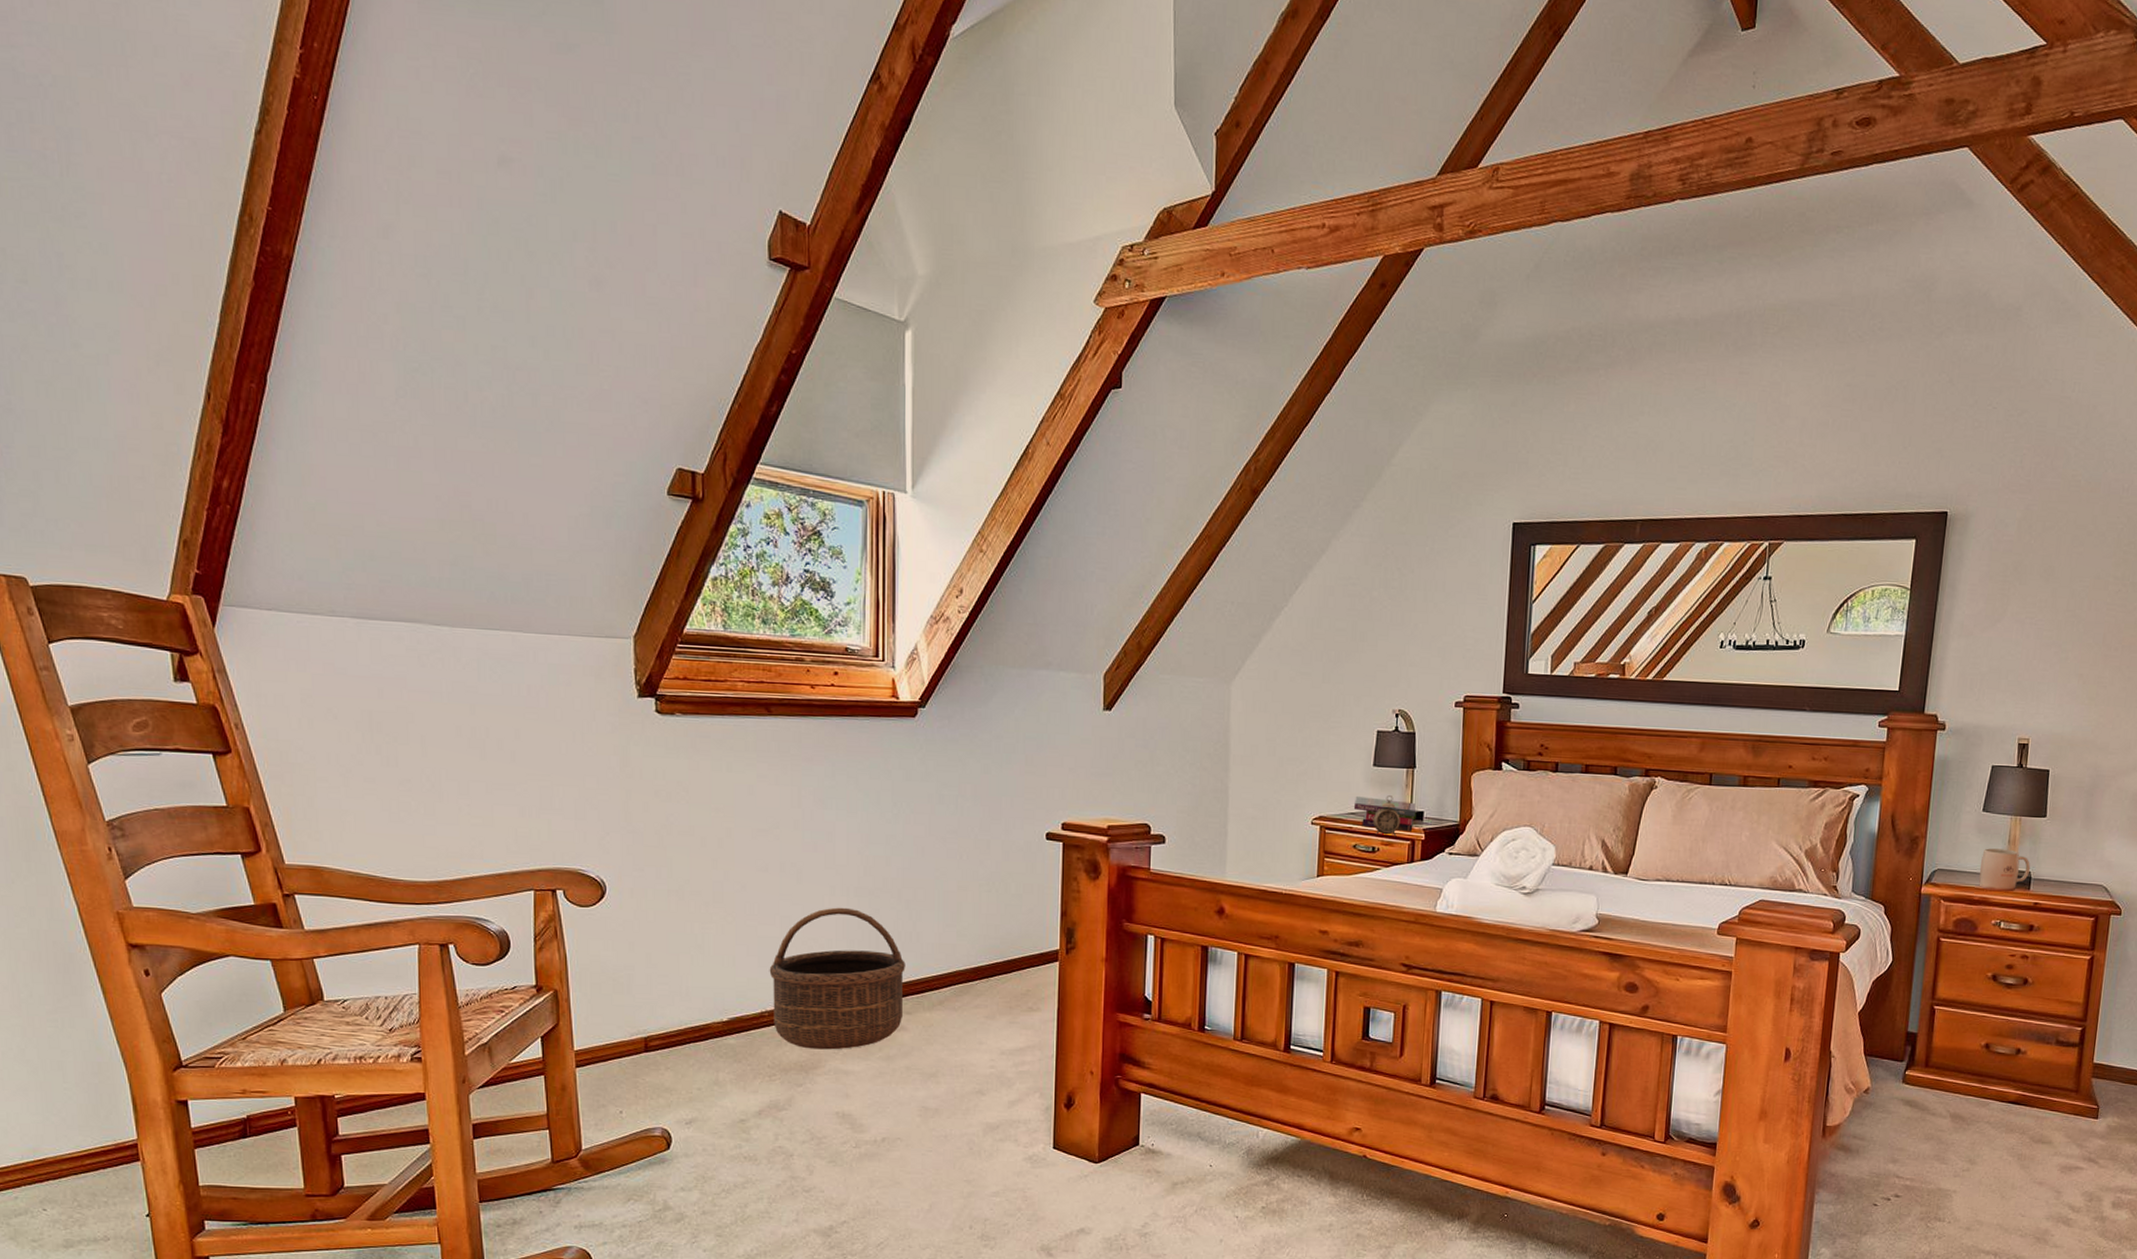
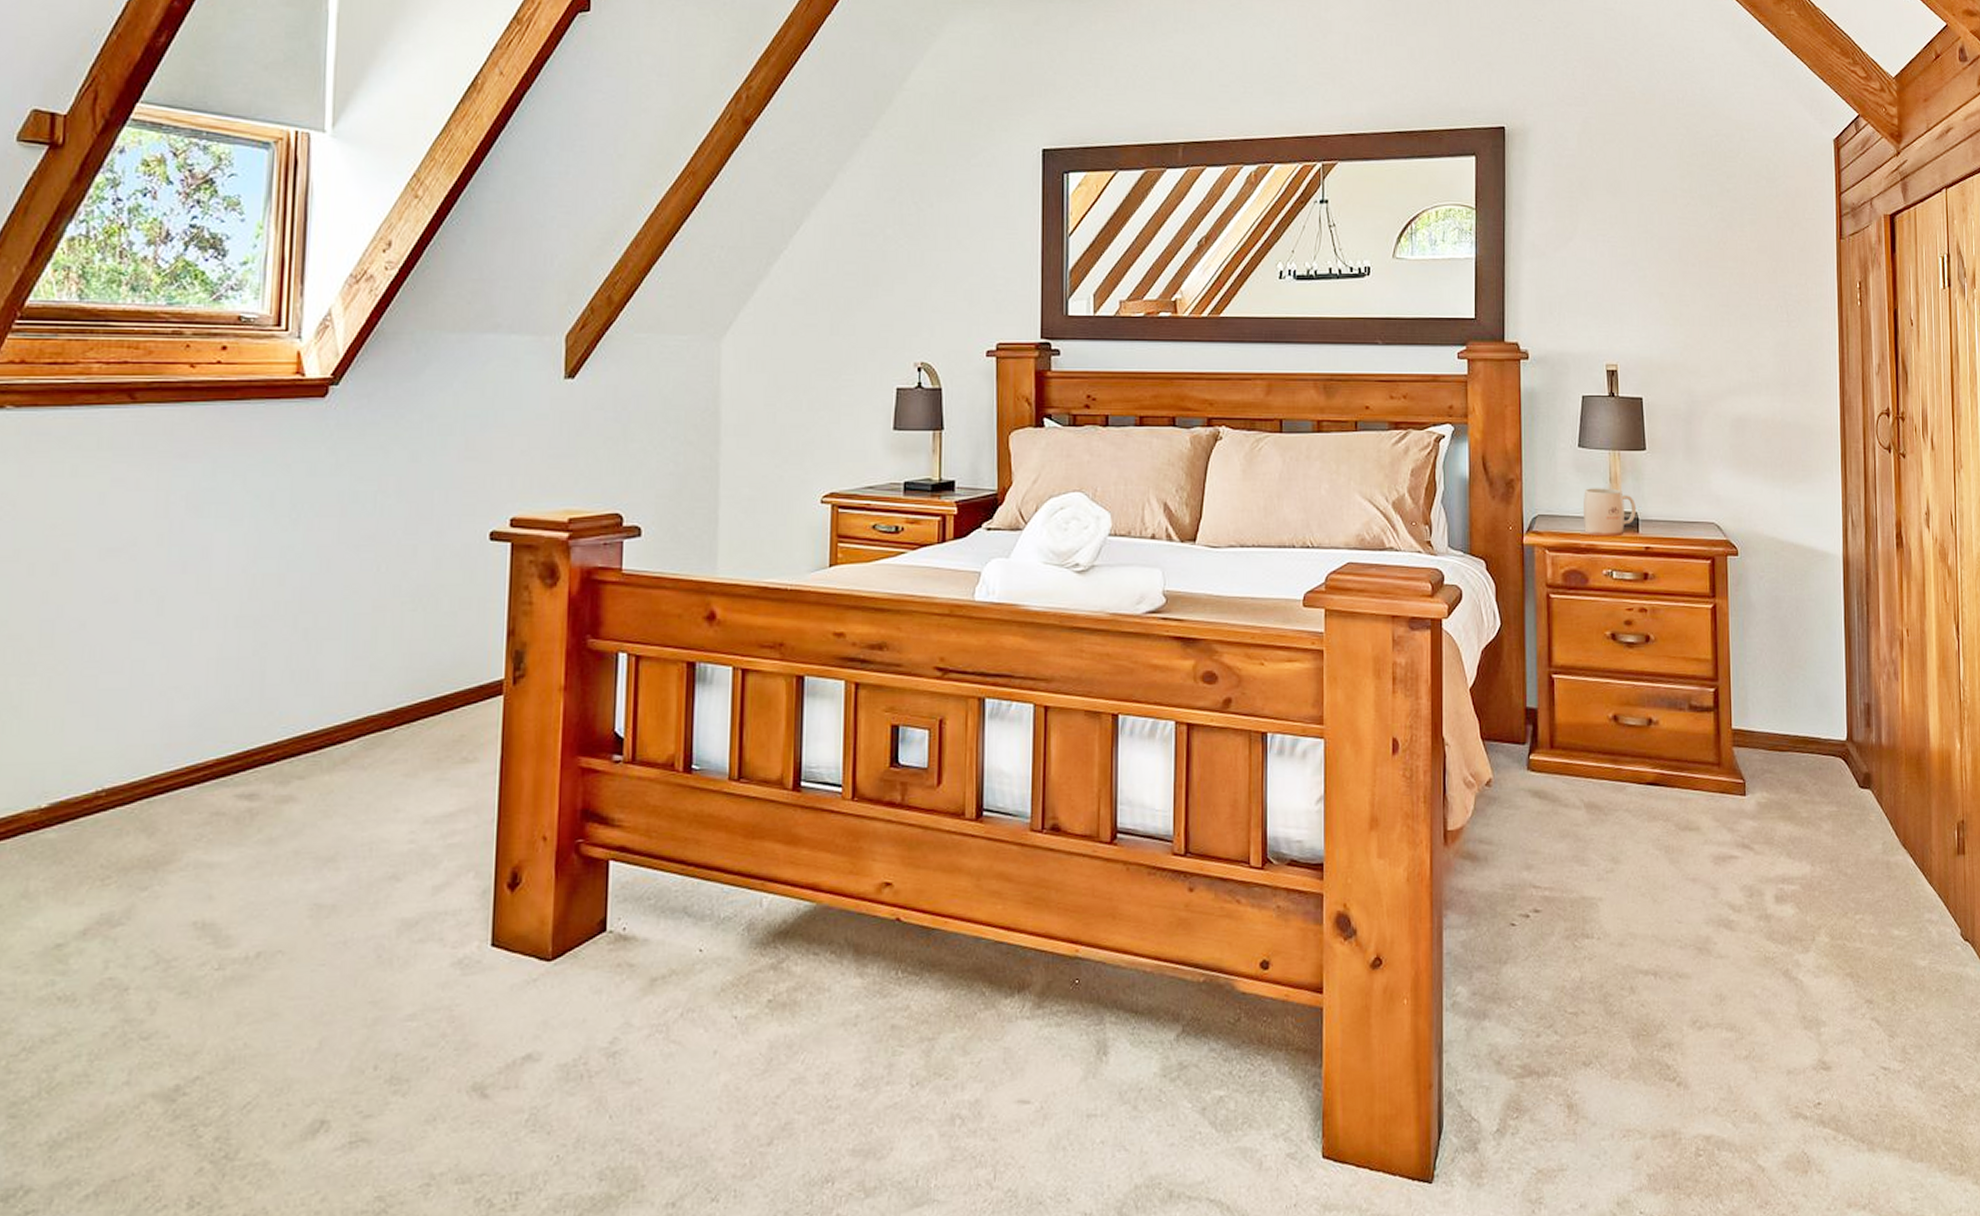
basket: present [769,907,905,1050] -> none [111,643,299,837]
books: present [1353,797,1417,832] -> none [871,467,946,506]
alarm clock: present [1372,795,1400,837] -> none [894,464,928,513]

